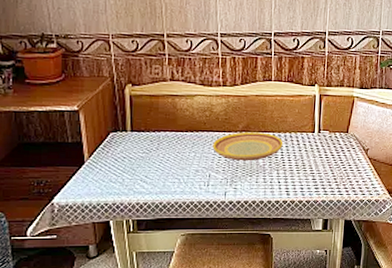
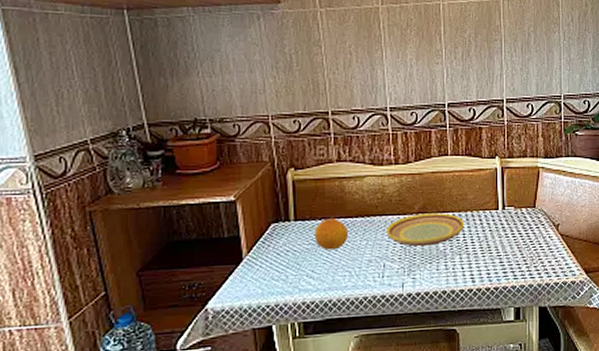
fruit: none [148,130,179,159] -> present [314,217,349,250]

